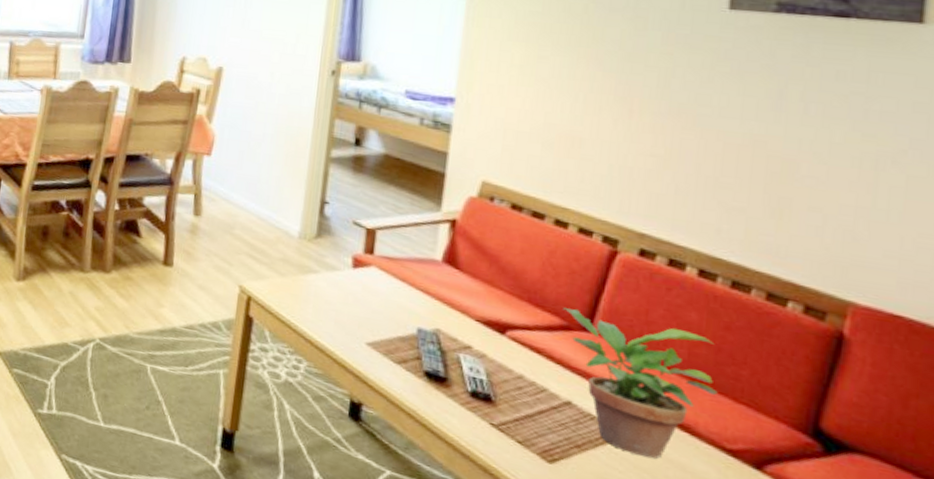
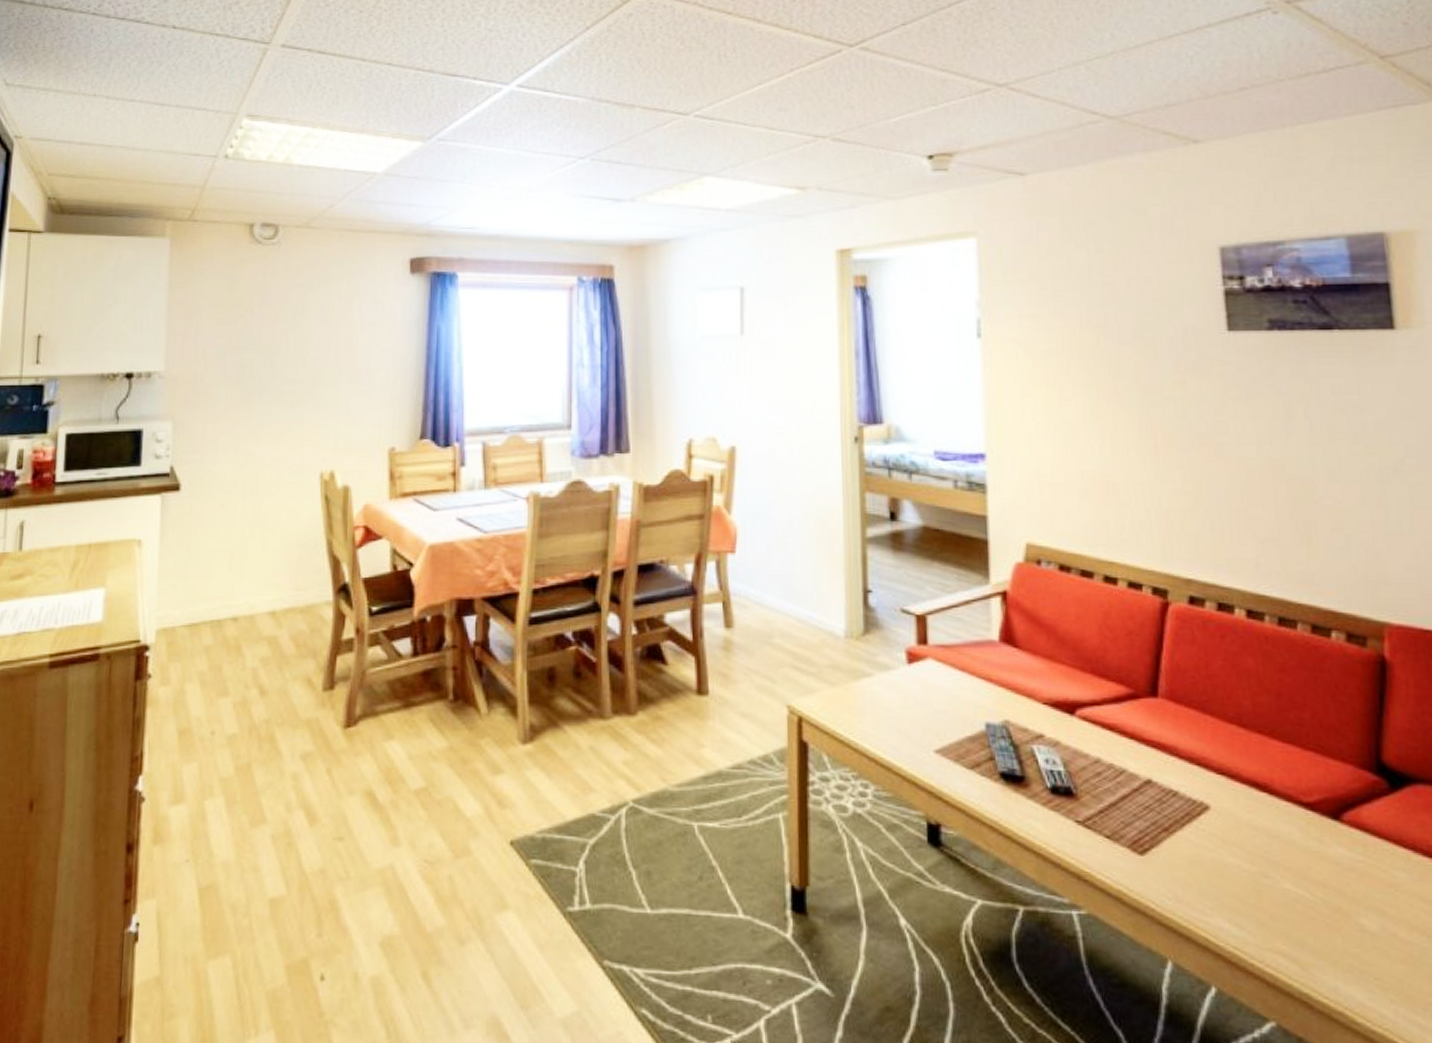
potted plant: present [563,308,718,459] -> none [1127,672,1286,829]

